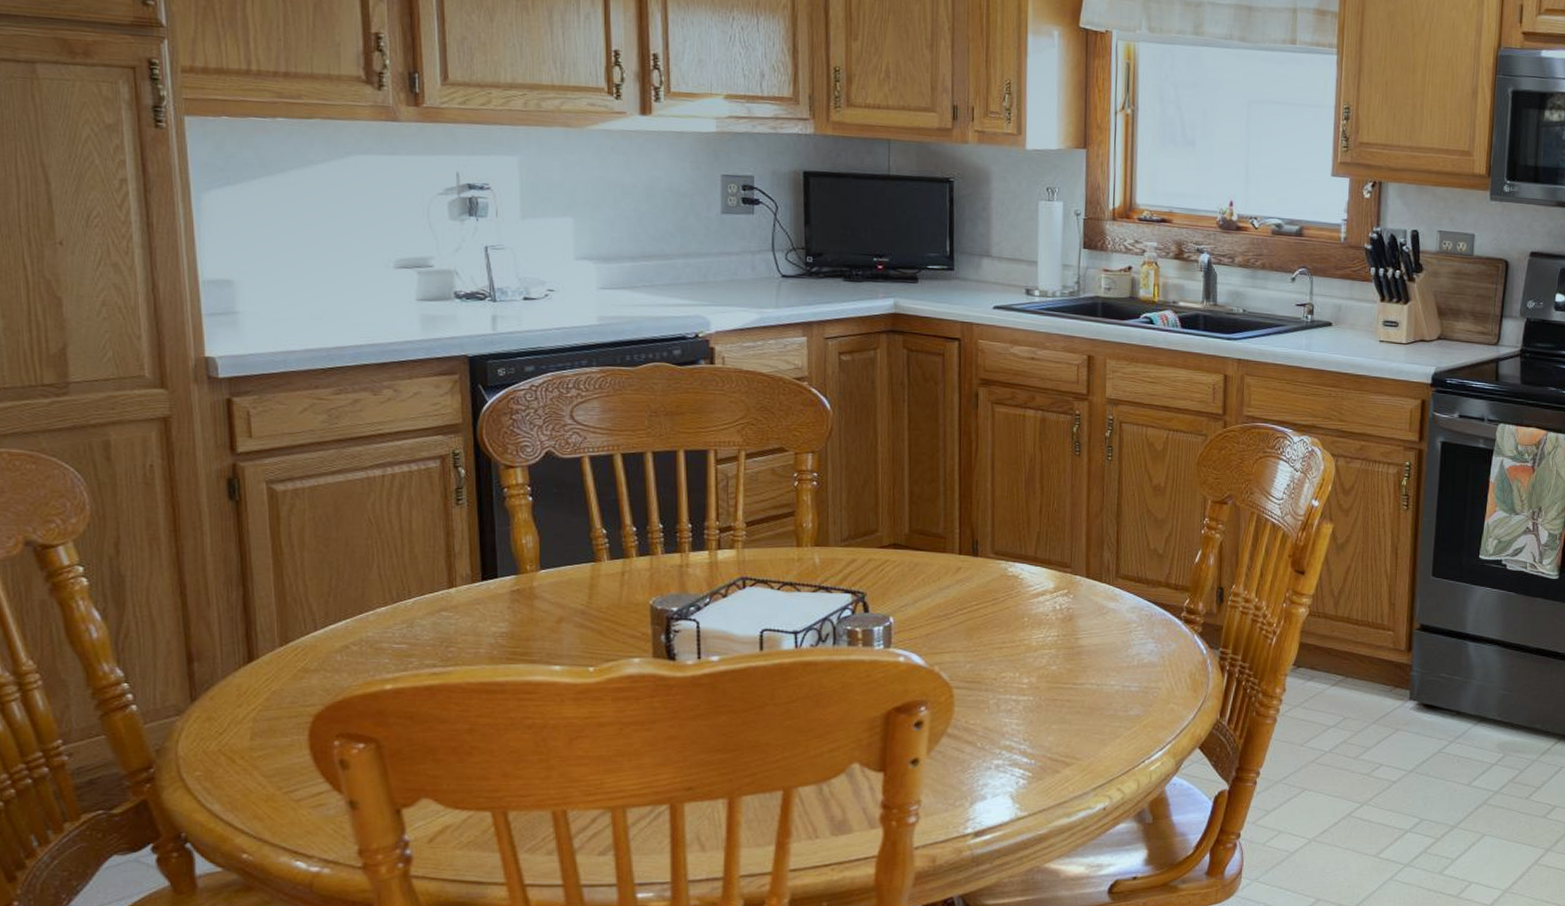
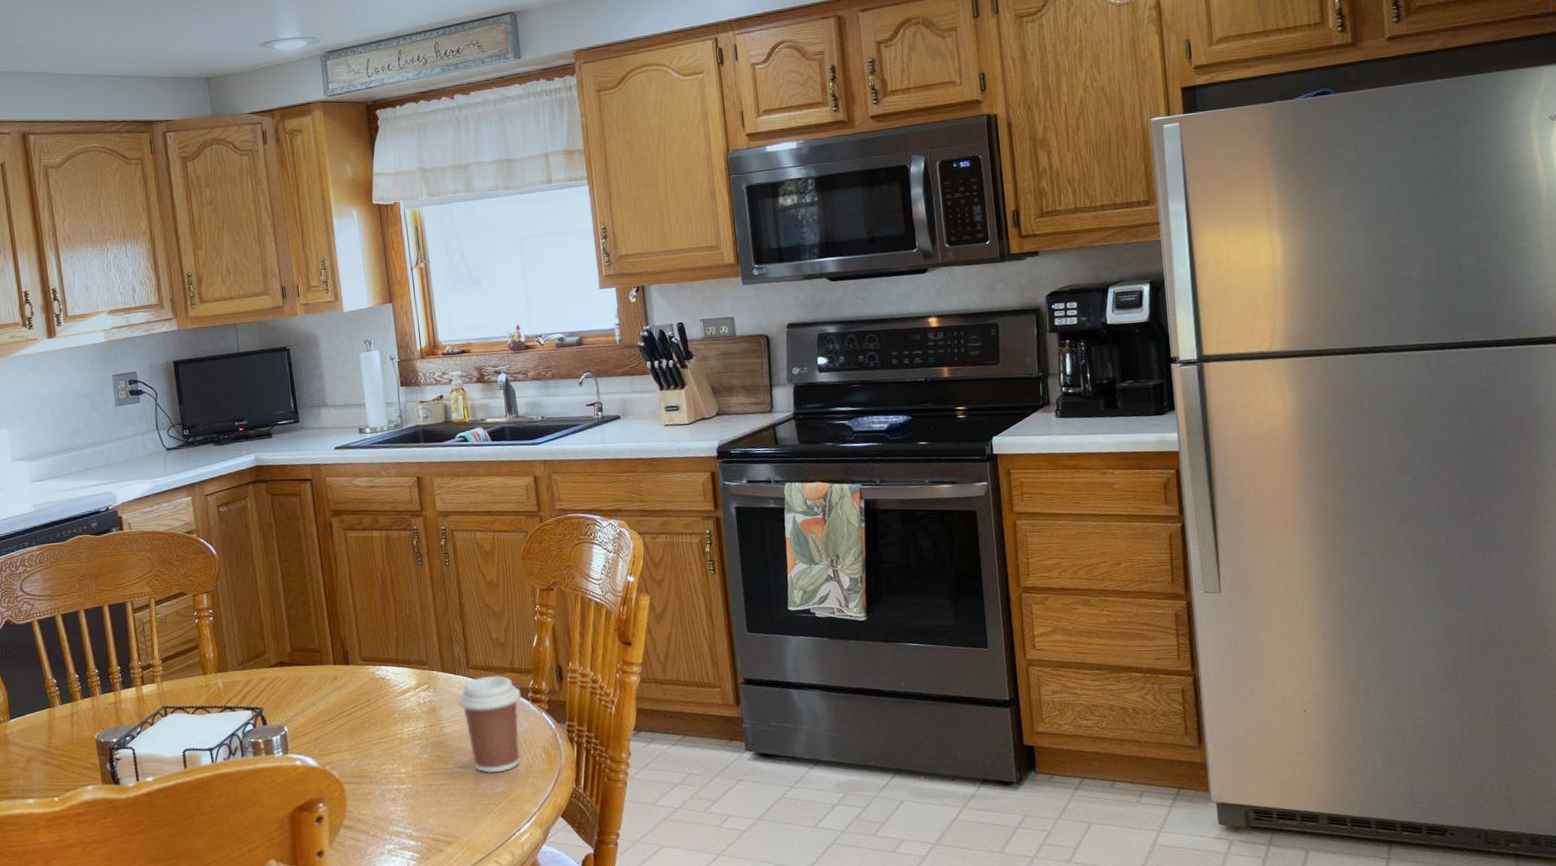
coffee cup: none [1100,588,1173,694] -> present [458,675,521,773]

